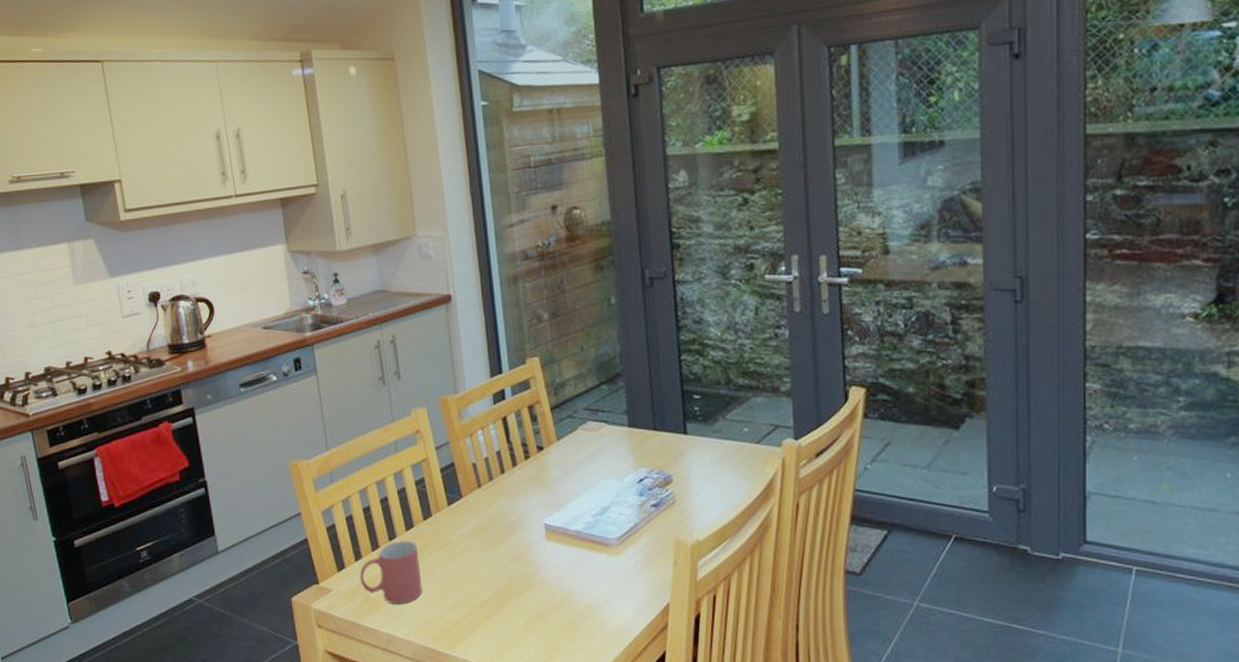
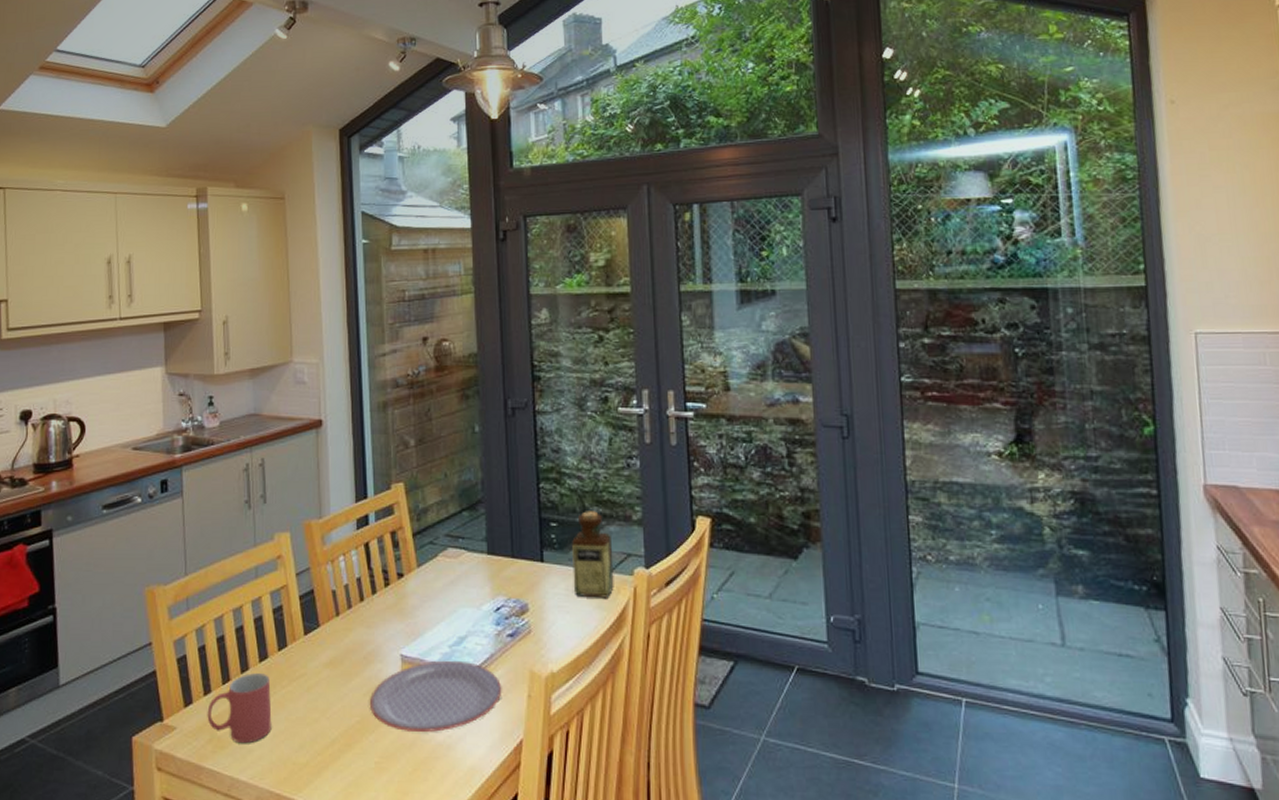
plate: none [516,529,648,595] -> present [370,660,502,732]
bottle: none [716,383,761,469] -> present [572,511,614,598]

